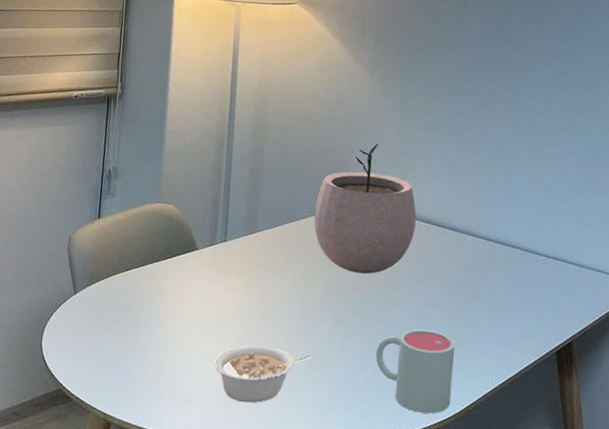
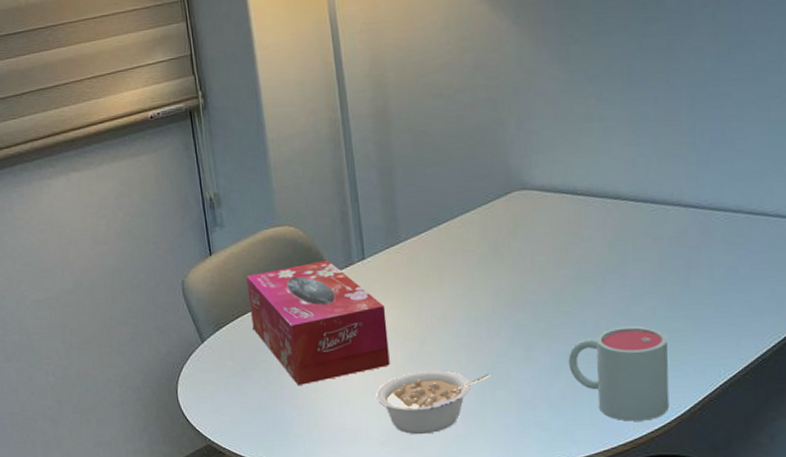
tissue box: none [121,237,236,345] -> present [246,259,390,386]
plant pot: present [314,143,416,274] -> none [467,109,600,273]

